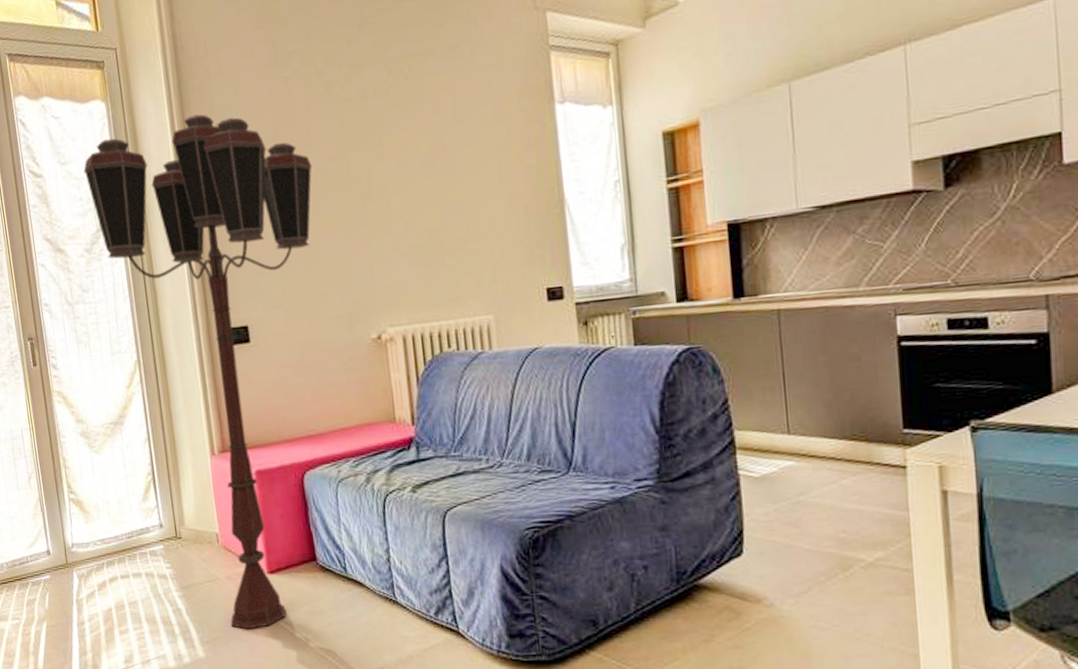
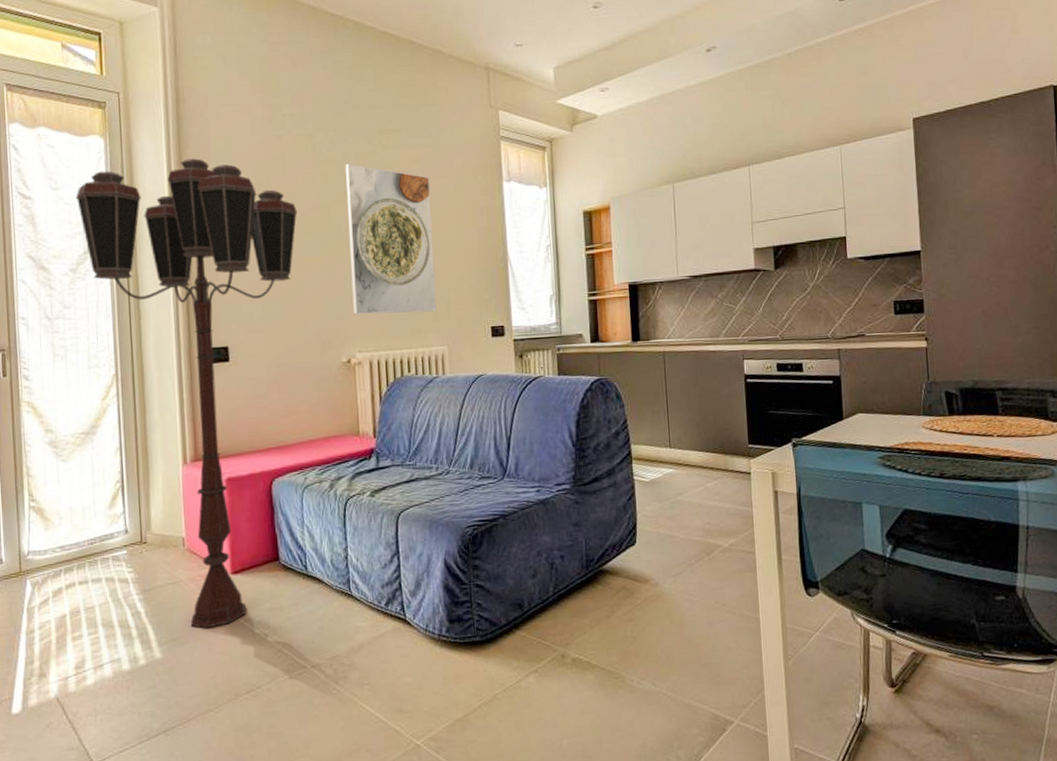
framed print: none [362,101,479,282] -> present [345,163,437,315]

